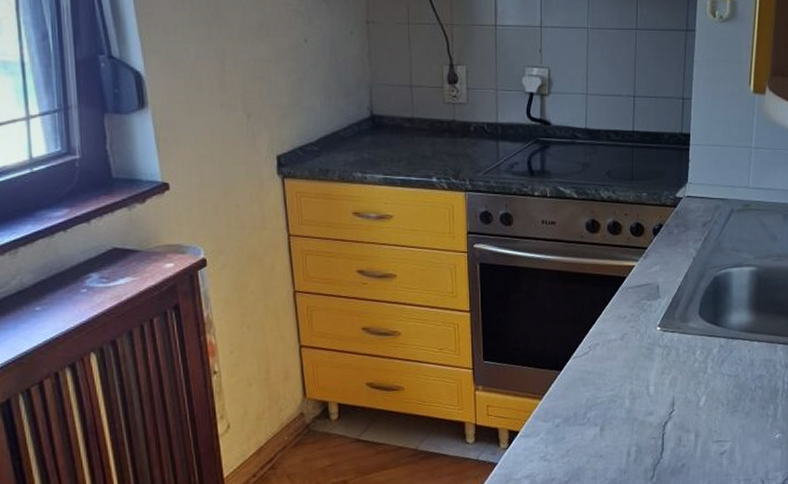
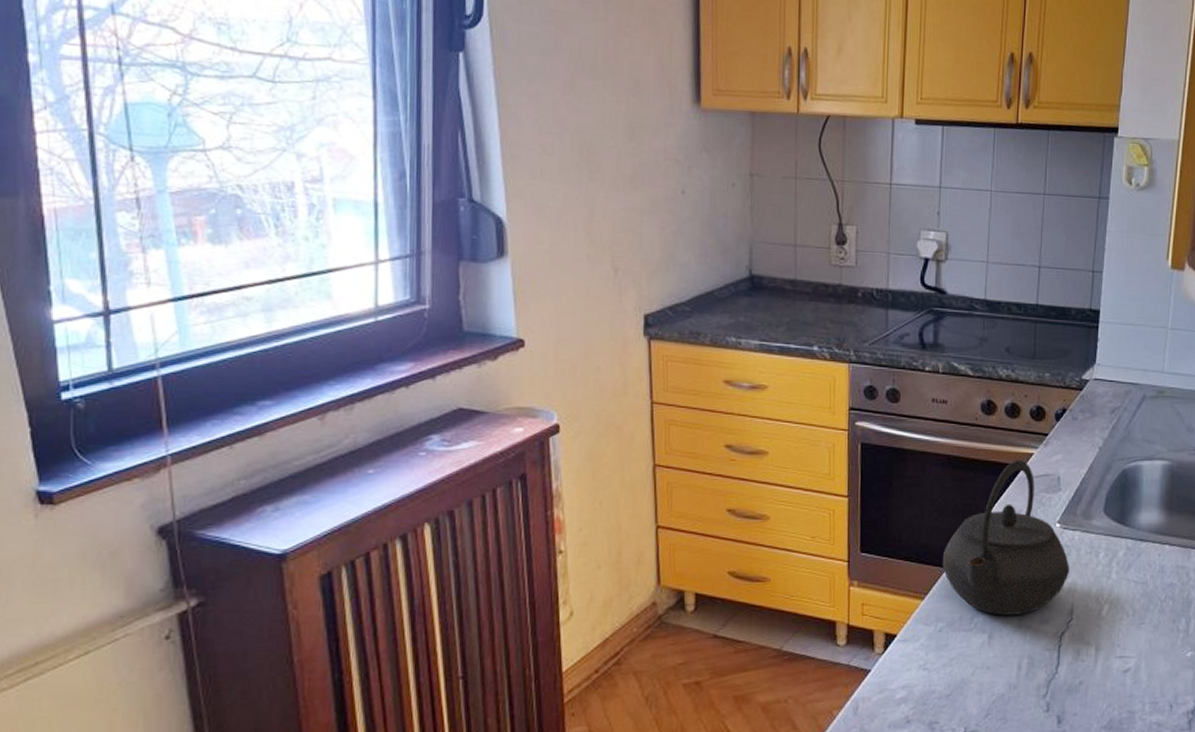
kettle: none [556,271,671,410] -> present [942,459,1070,615]

